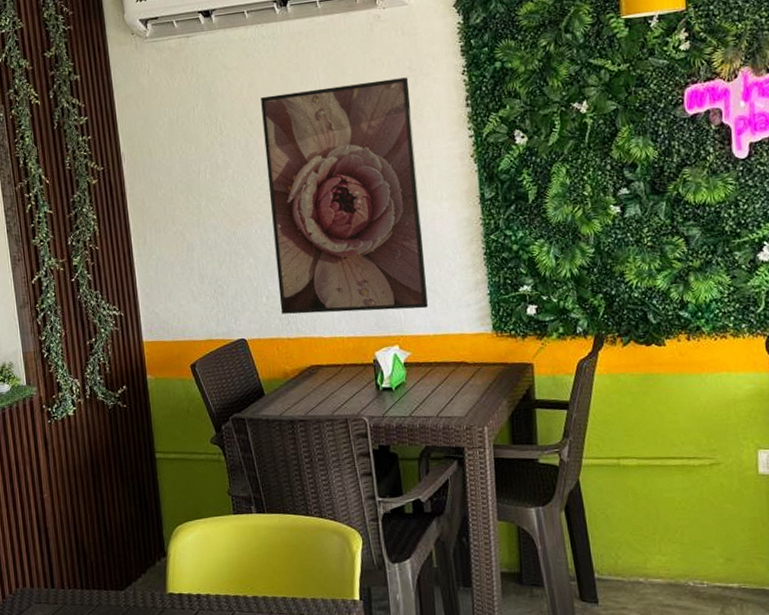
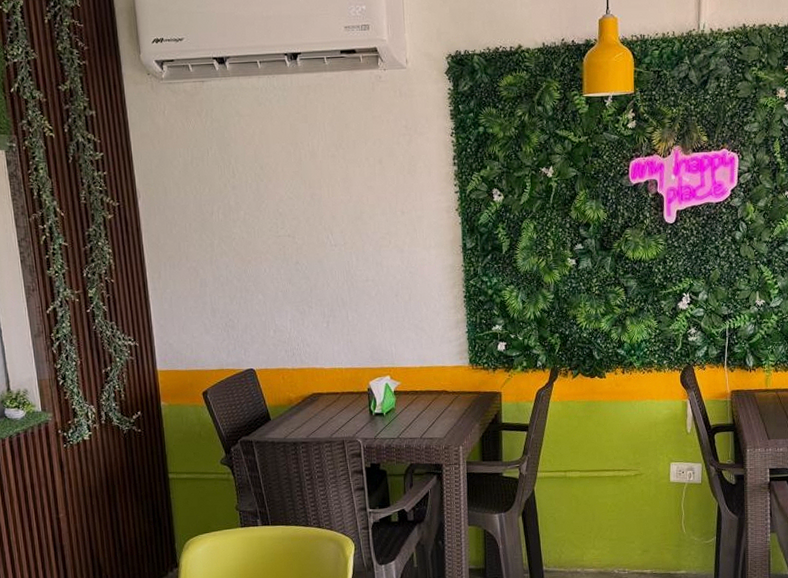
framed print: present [261,77,429,314] -> none [271,135,416,347]

